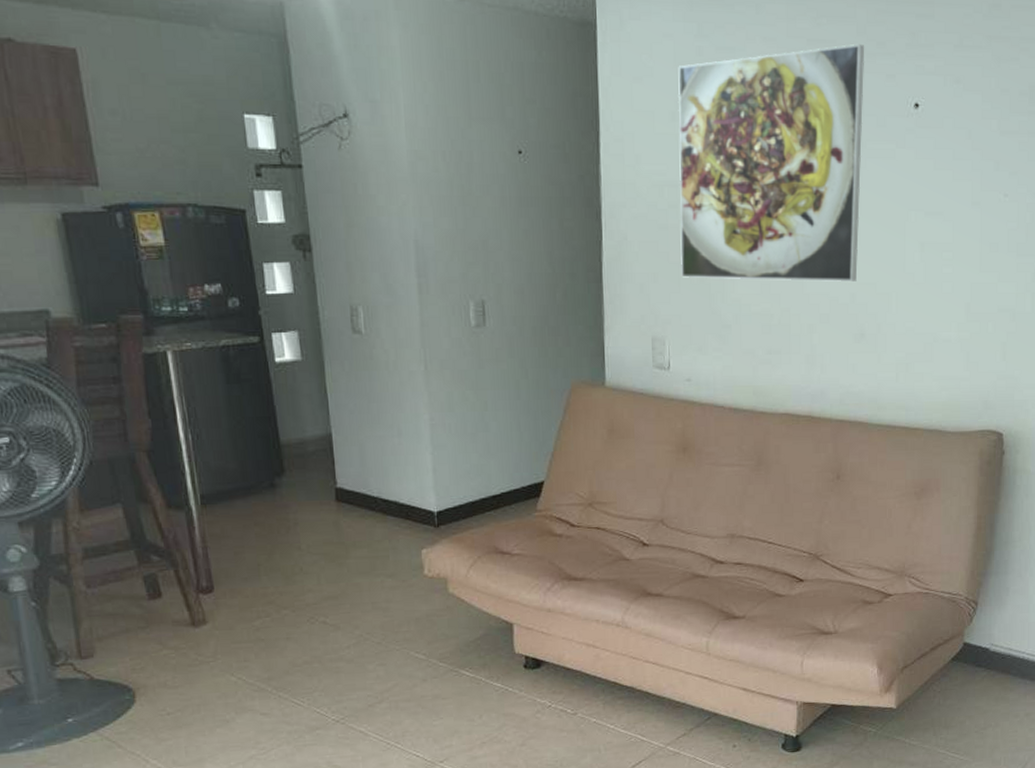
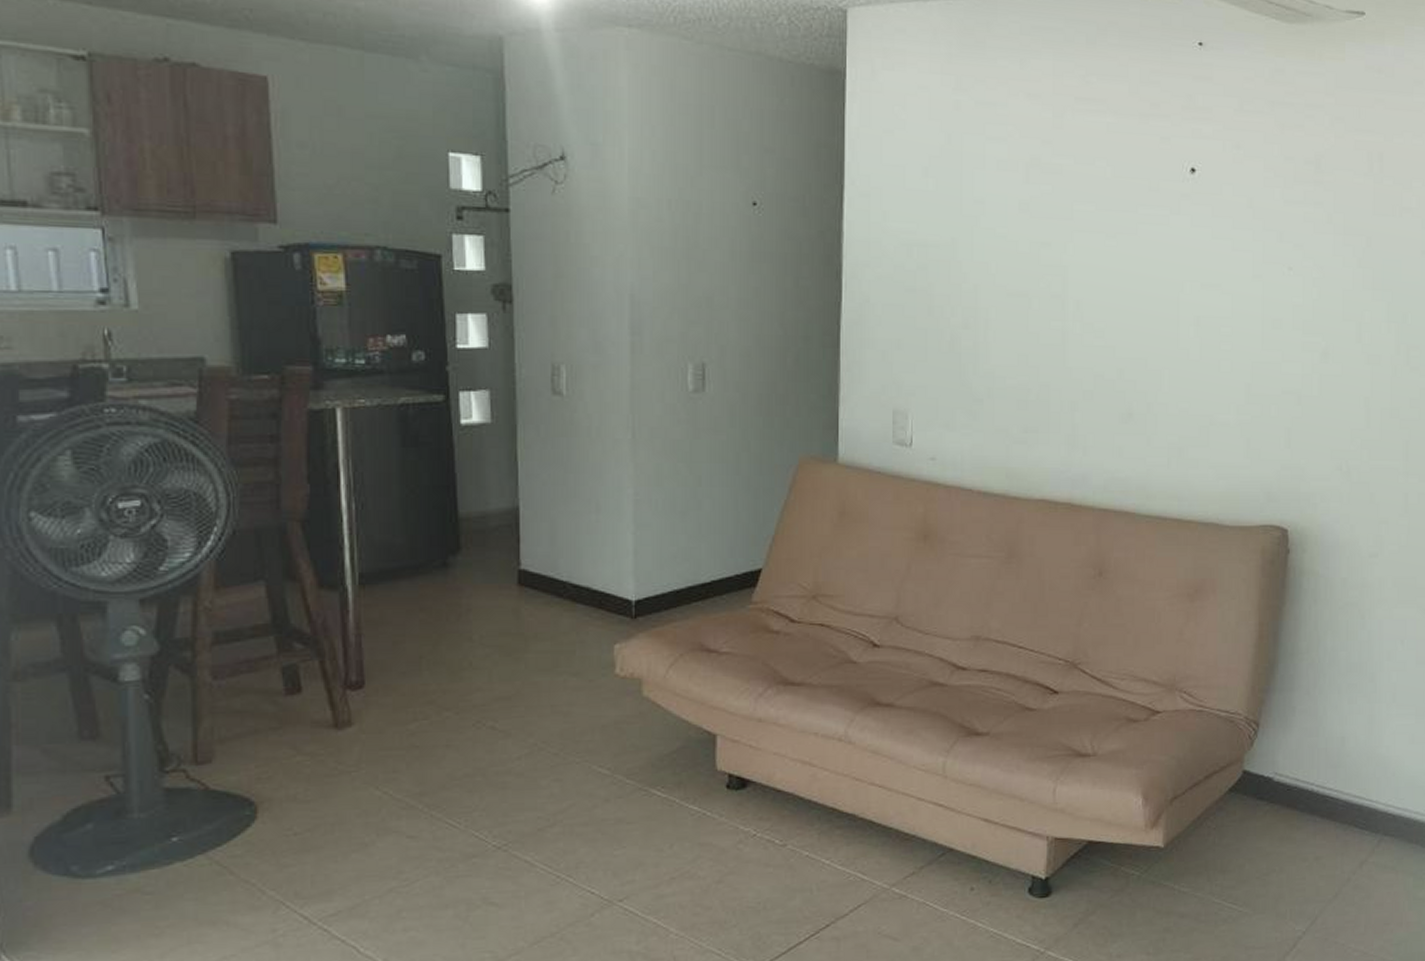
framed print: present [678,43,864,282] -> none [927,104,1136,356]

